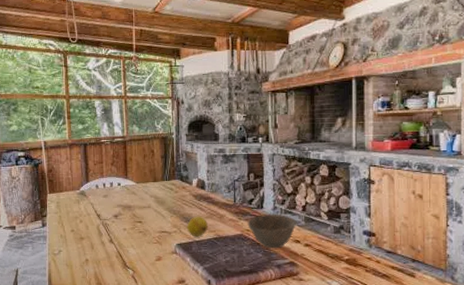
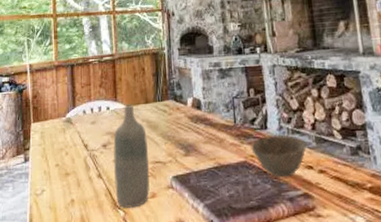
bottle: none [123,182,156,268] -> present [113,105,150,208]
fruit: present [186,216,209,237] -> none [183,141,208,167]

